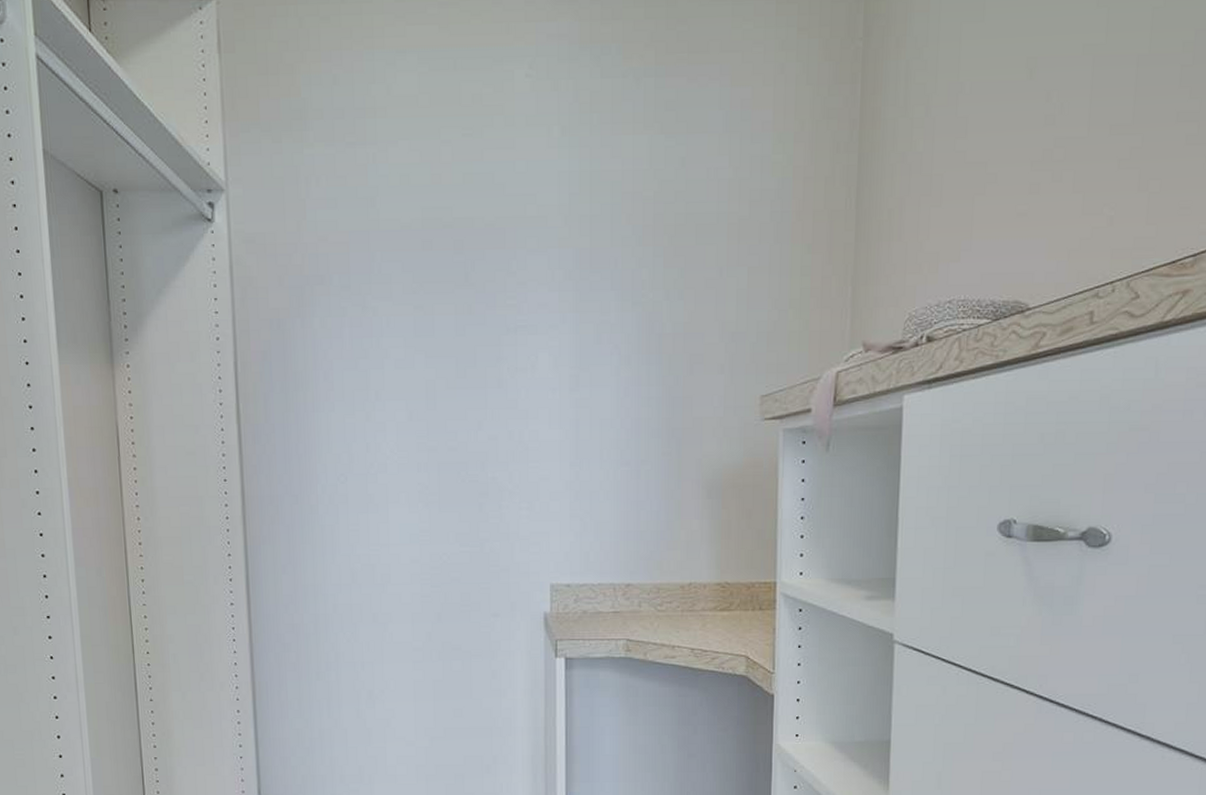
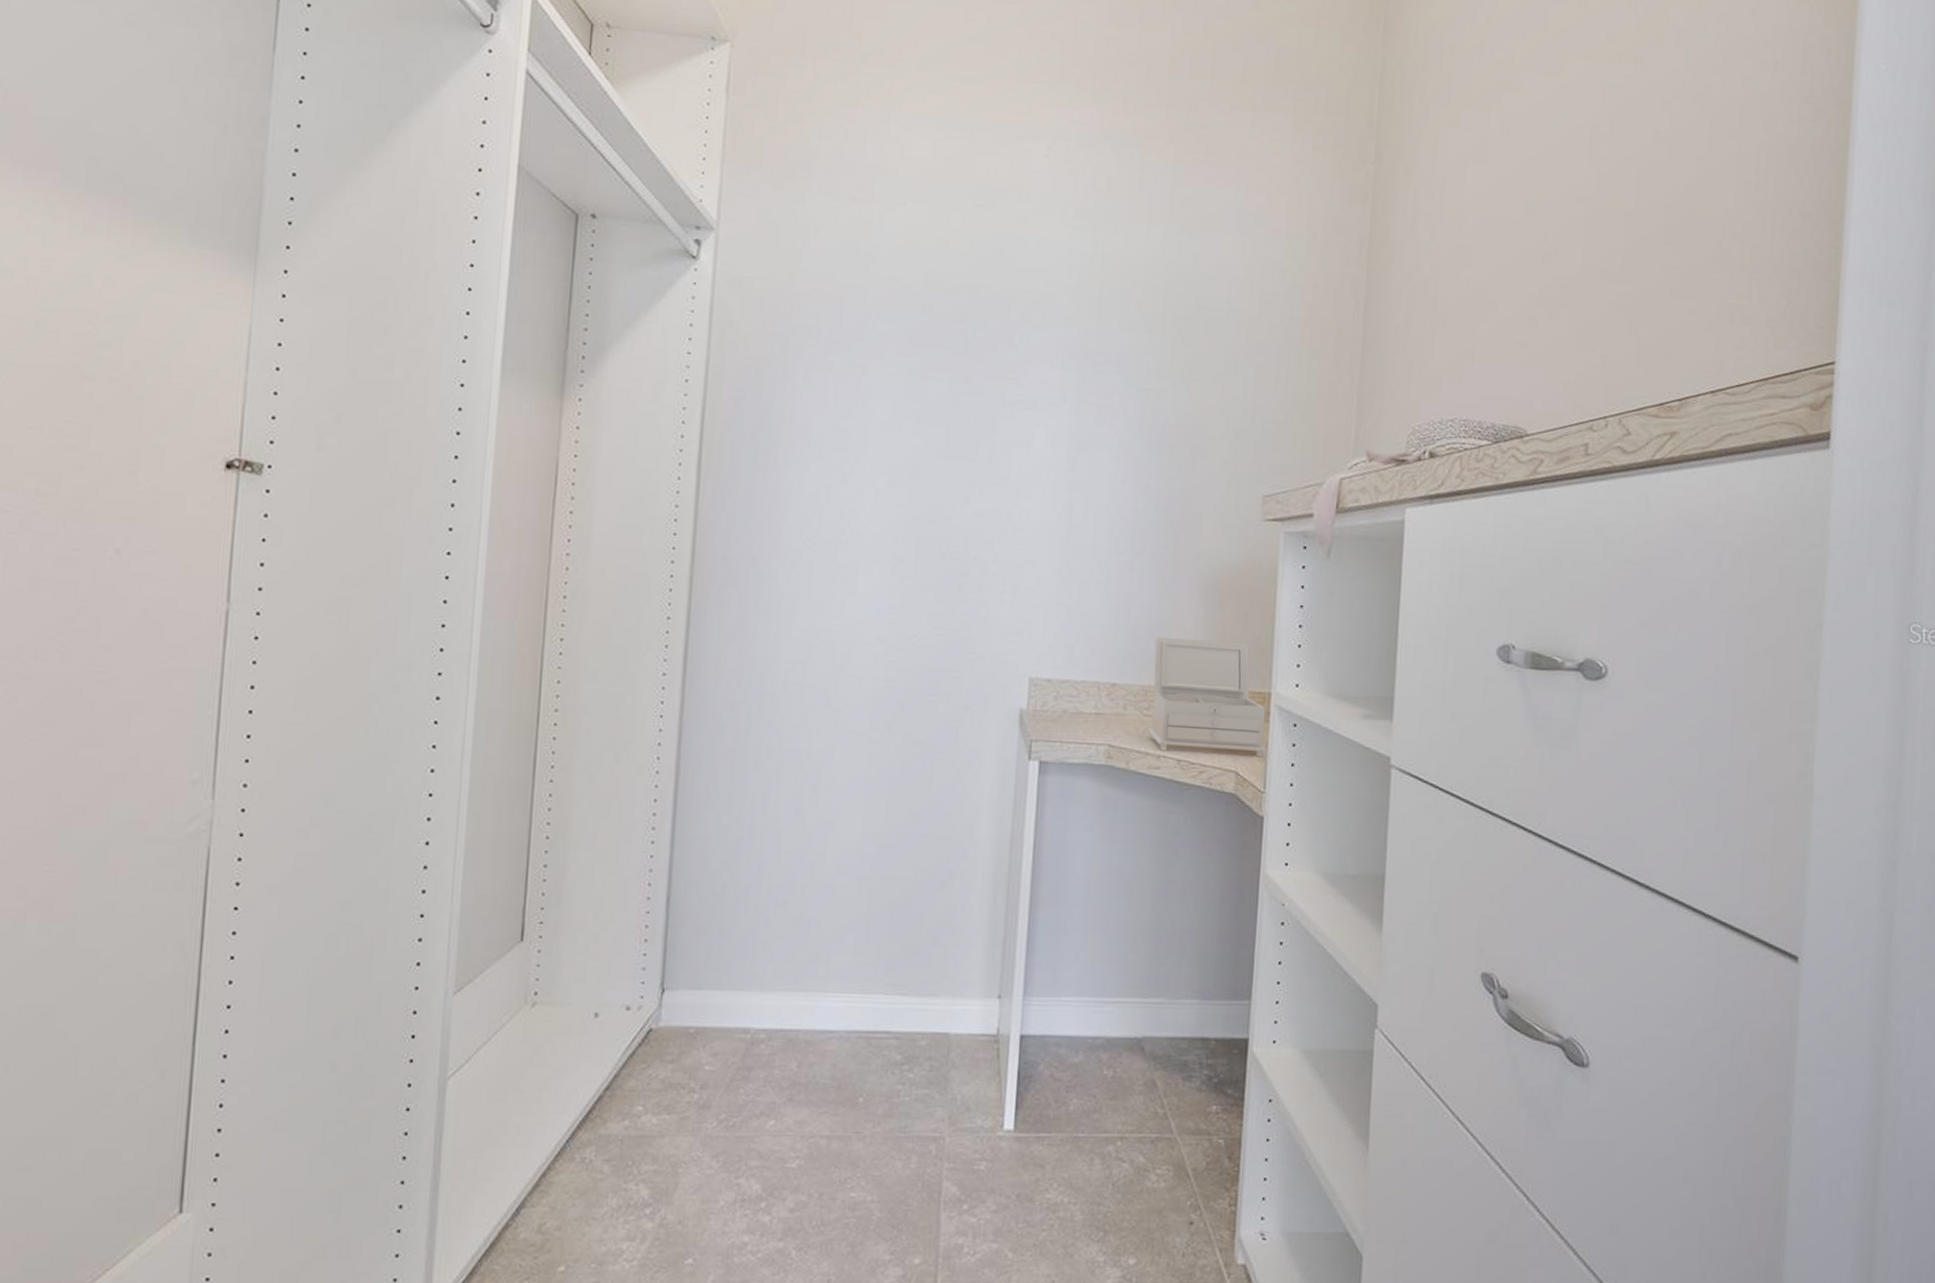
jewelry box: none [662,538,774,642] -> present [1147,636,1266,758]

